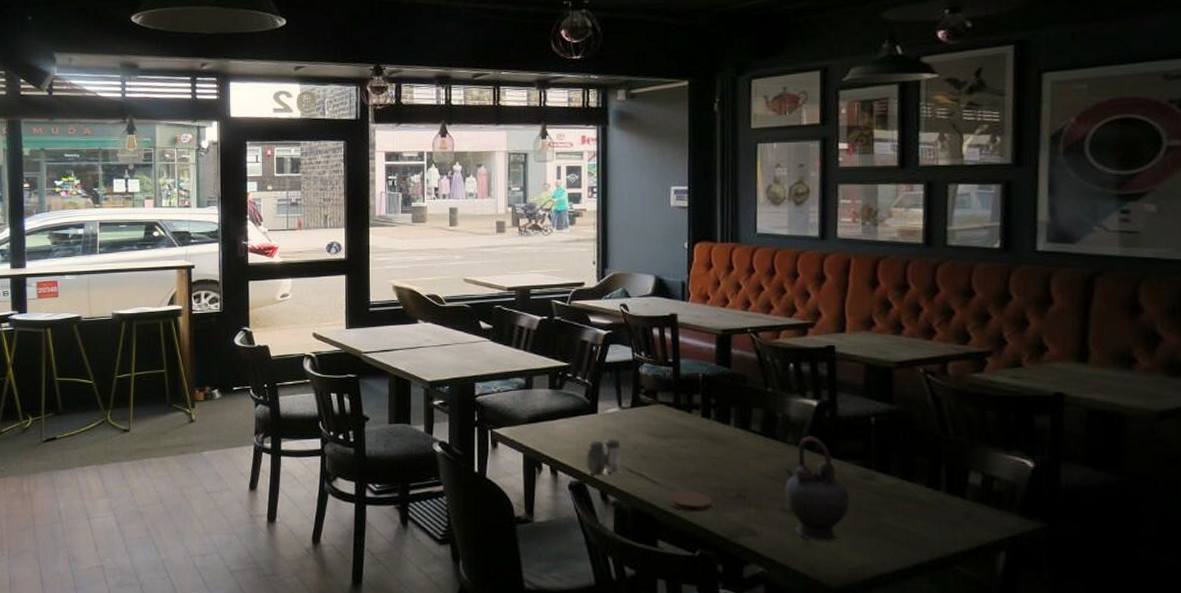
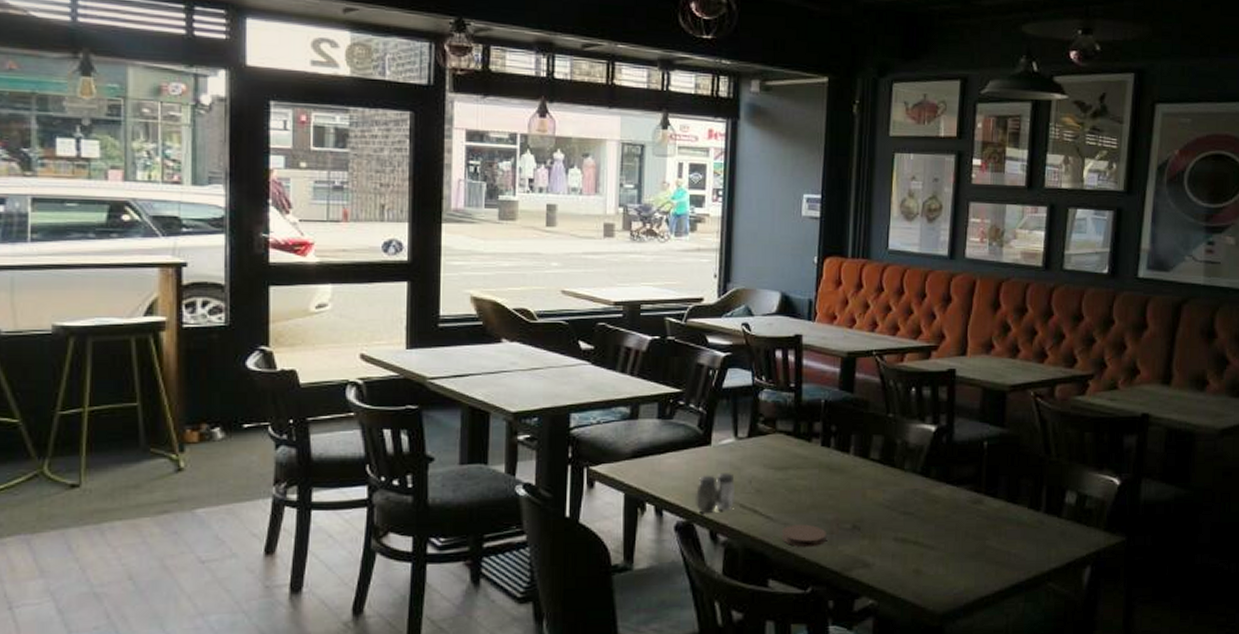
teapot: present [783,436,850,542] -> none [898,463,959,569]

